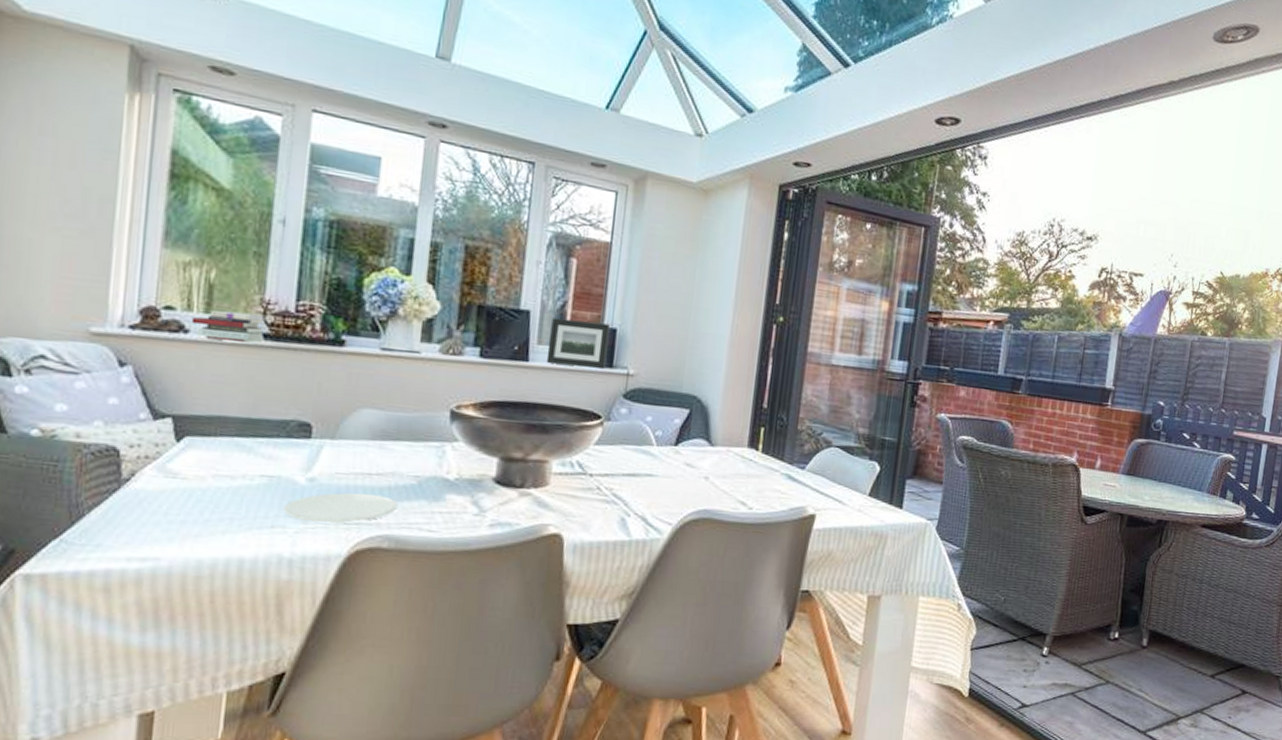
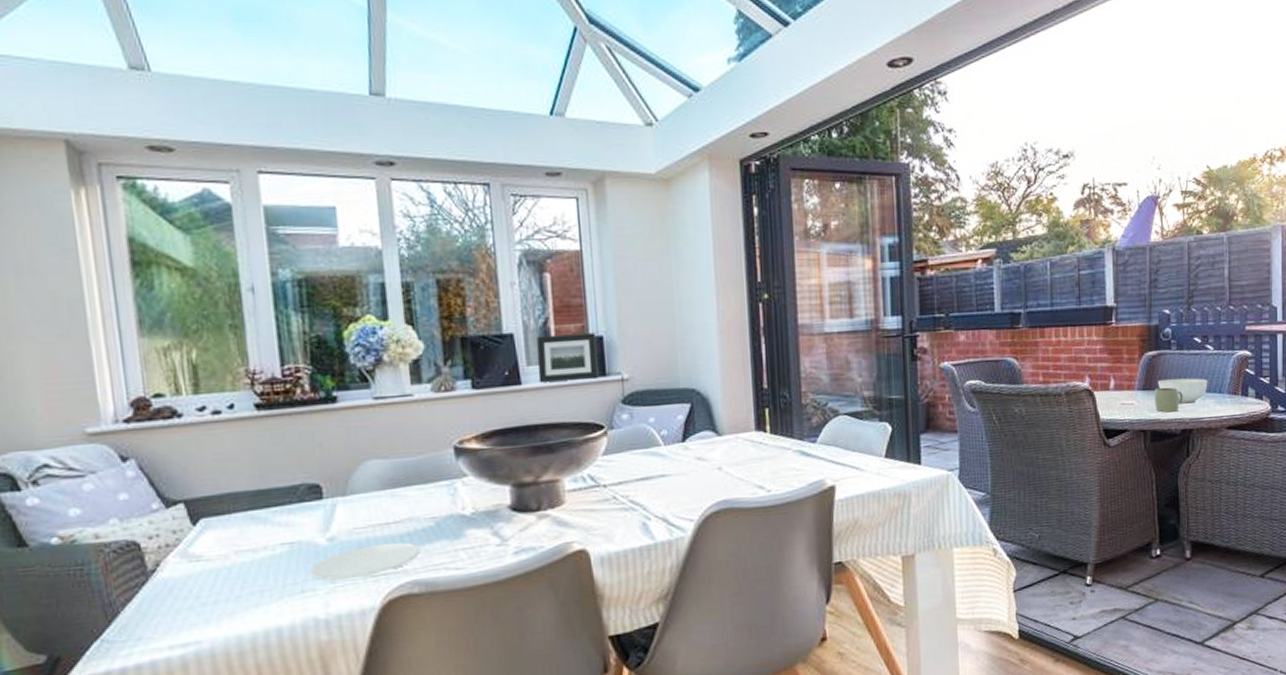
books: present [191,310,263,344] -> none [182,385,256,420]
mug: none [1135,475,1164,501] -> present [1154,387,1183,413]
bowl: none [1141,467,1190,496] -> present [1157,378,1208,404]

